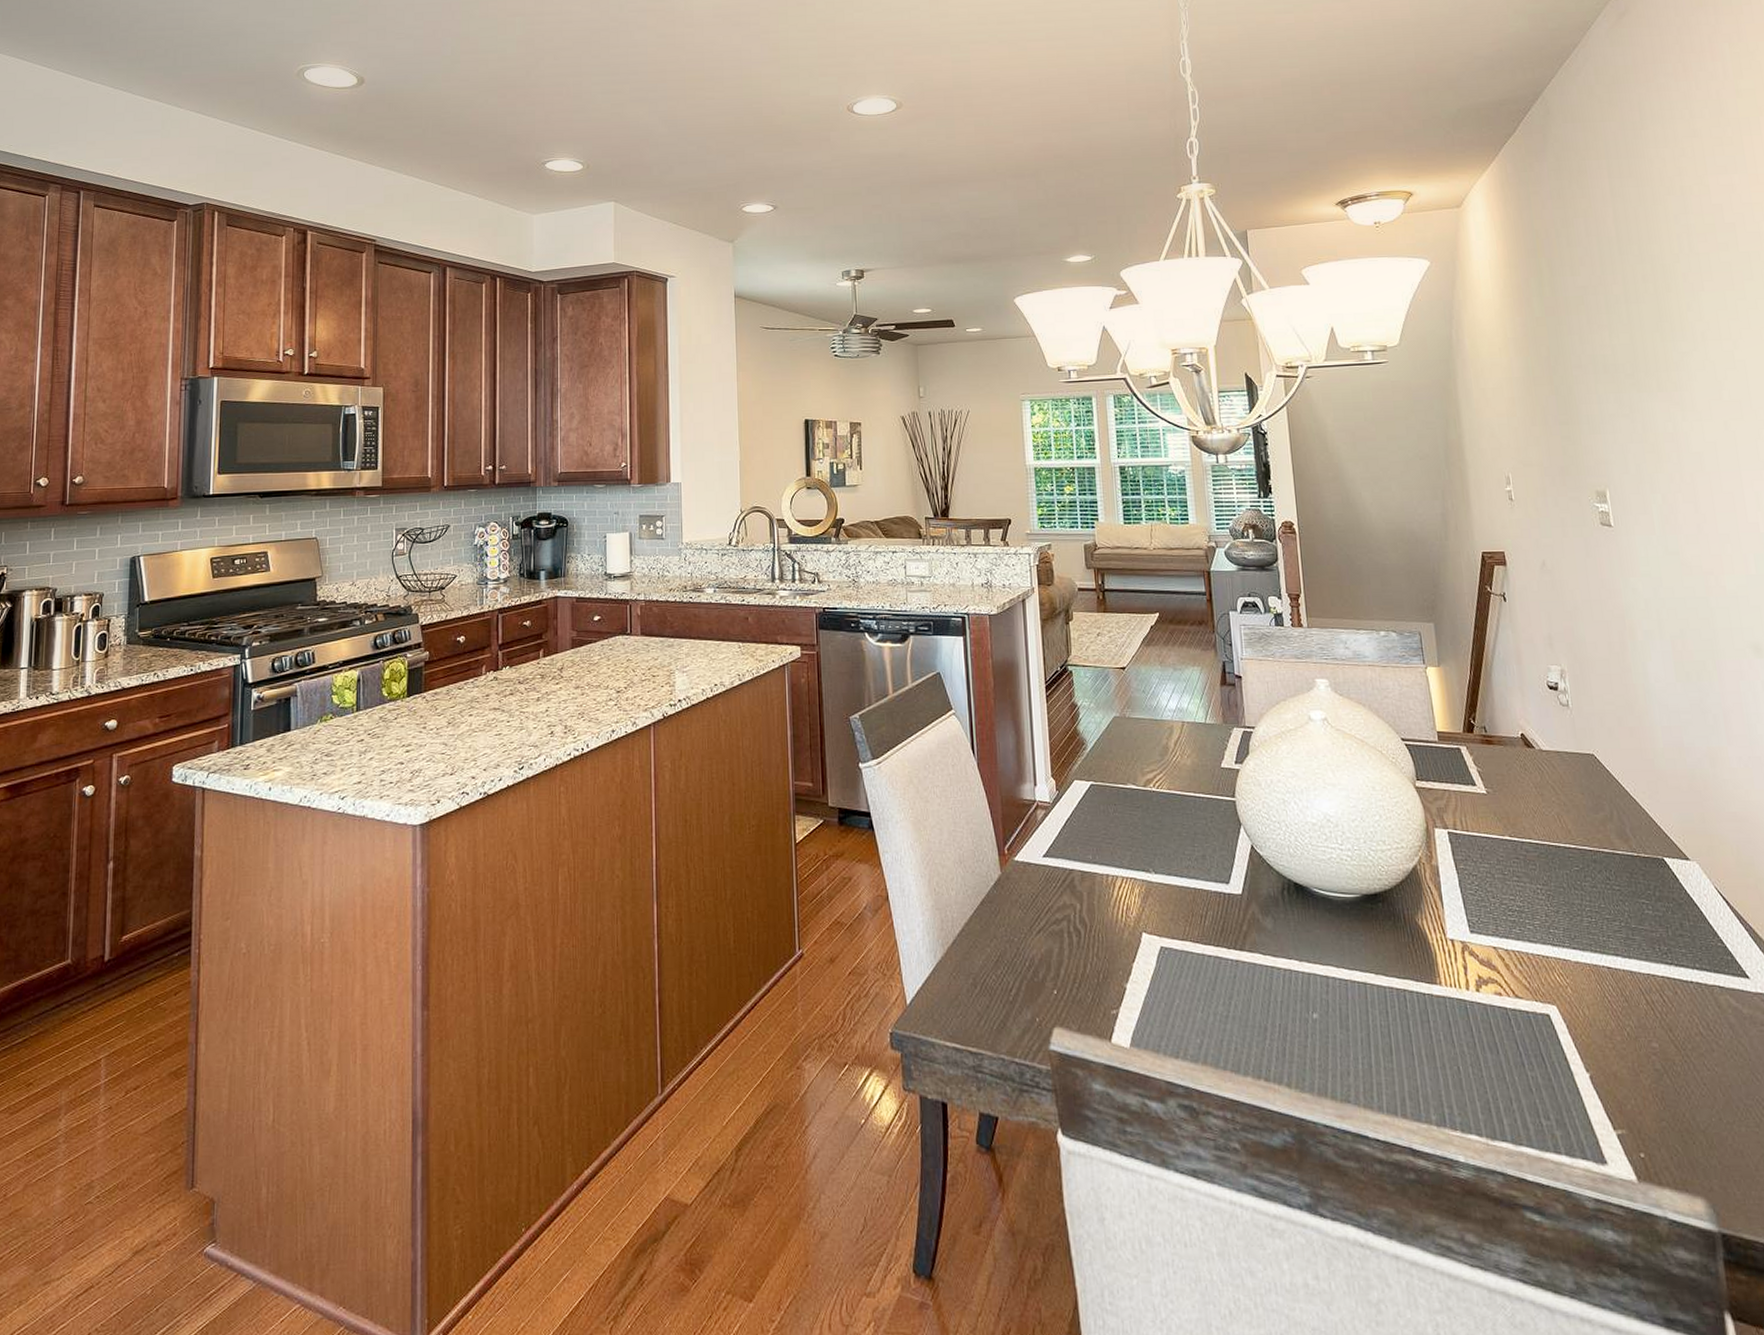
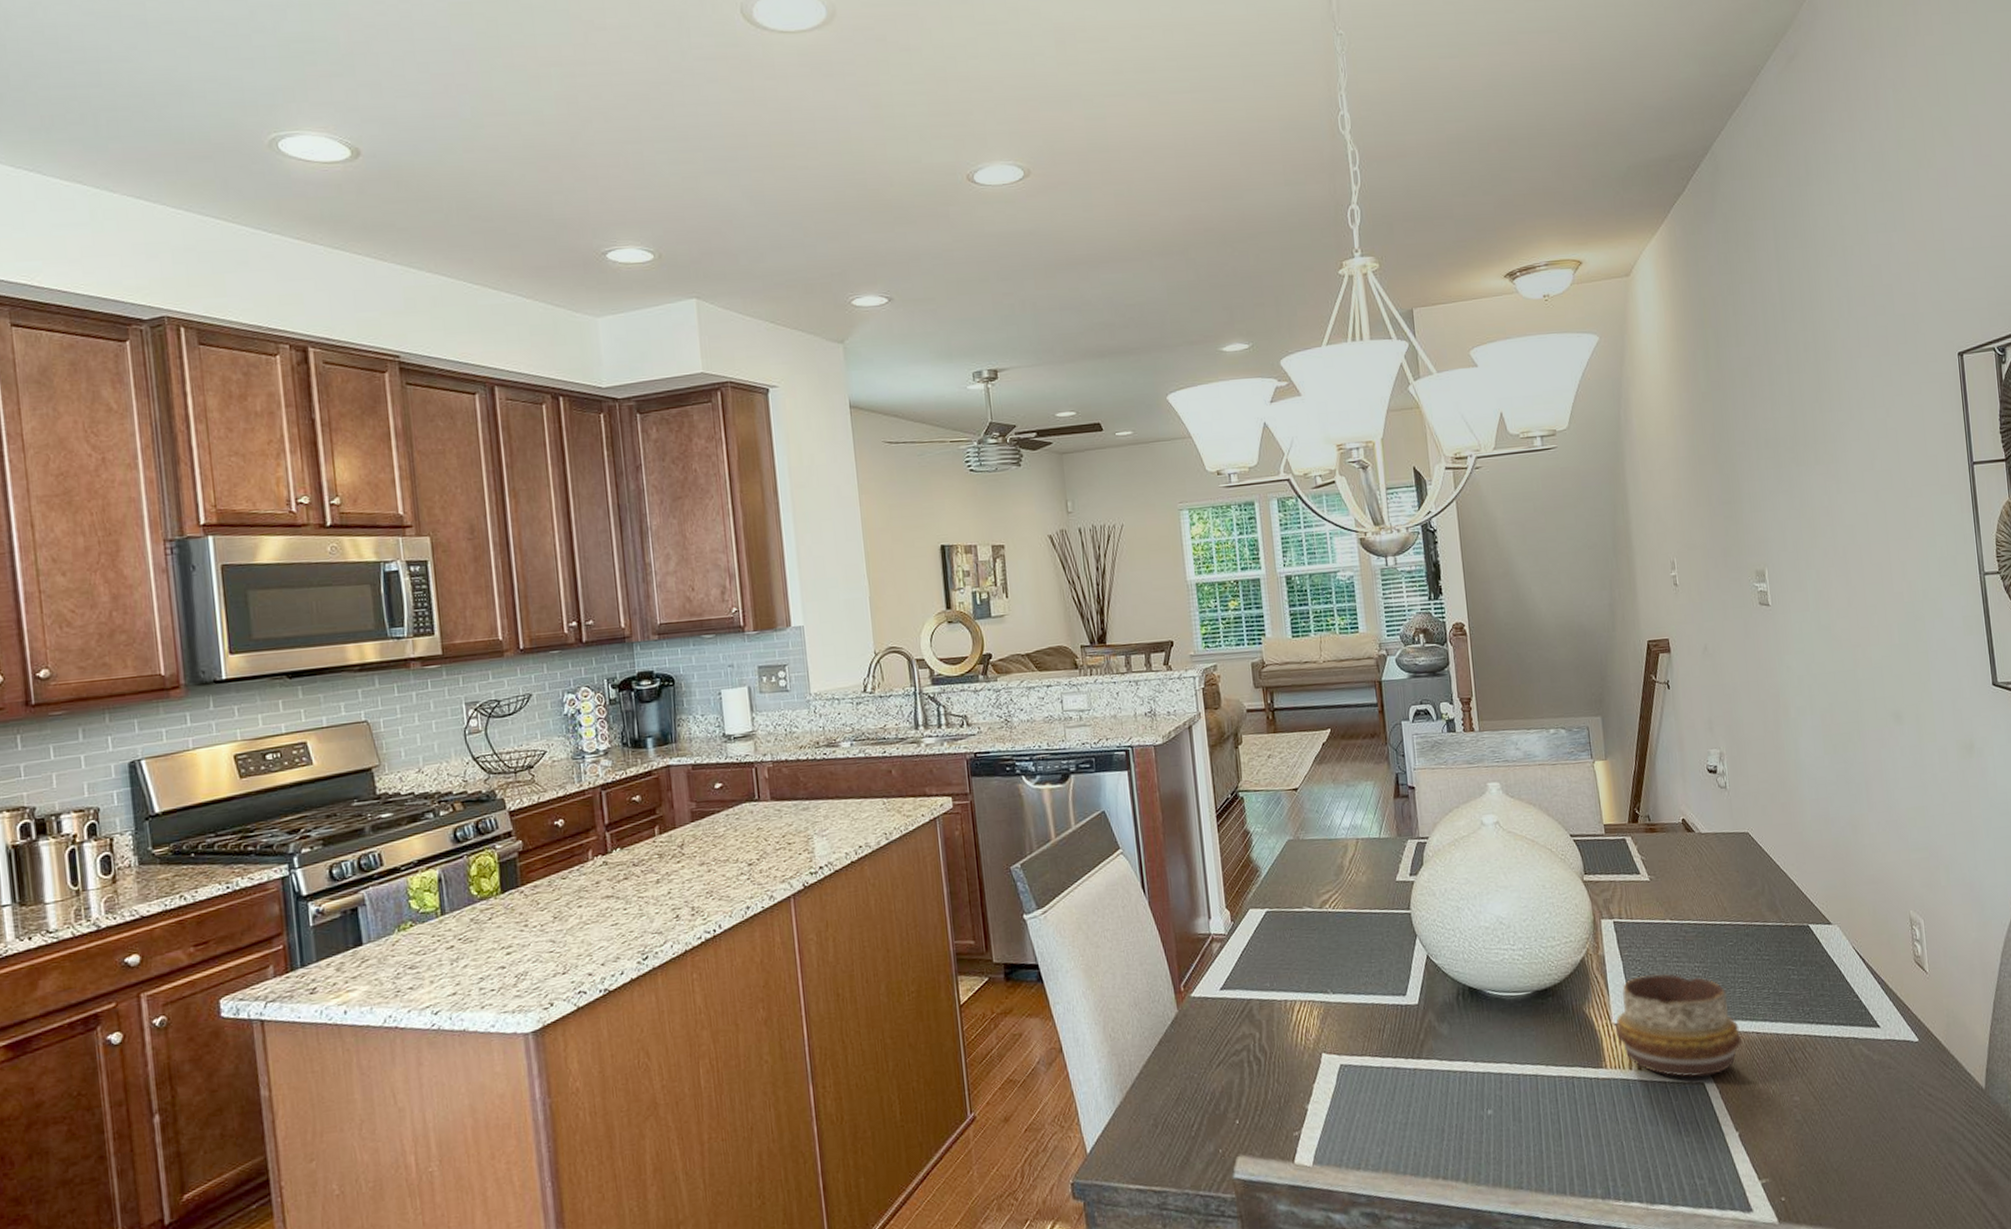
decorative bowl: none [1450,892,1591,1007] -> present [1615,973,1742,1078]

